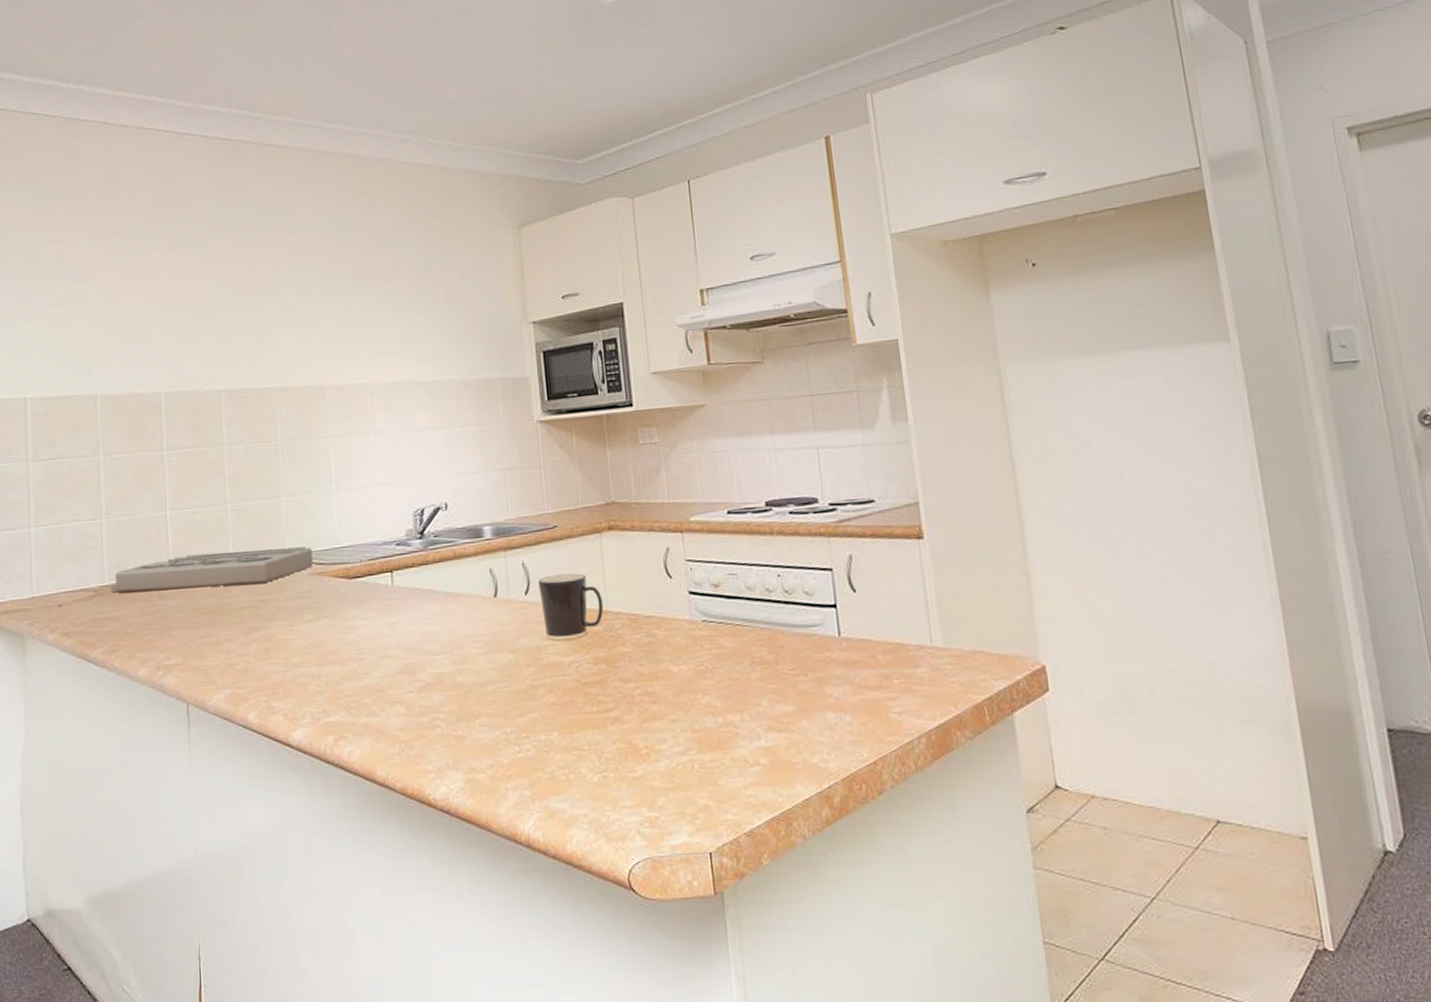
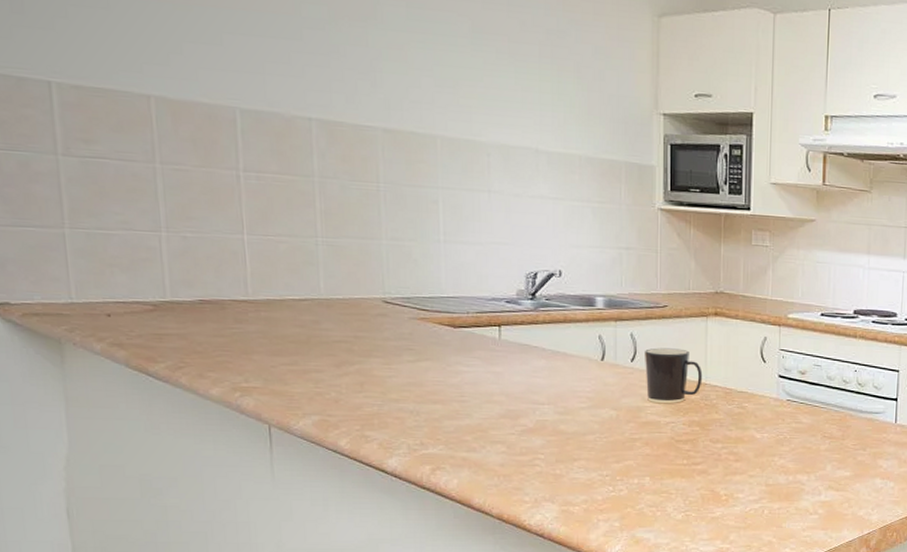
dish rack: present [111,547,313,593] -> none [174,283,415,322]

